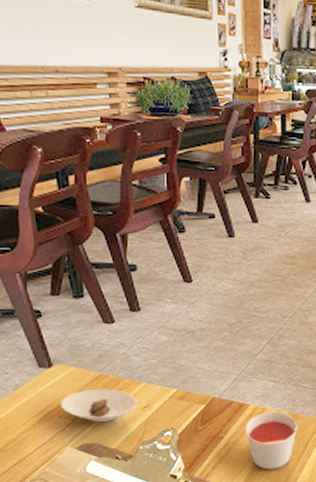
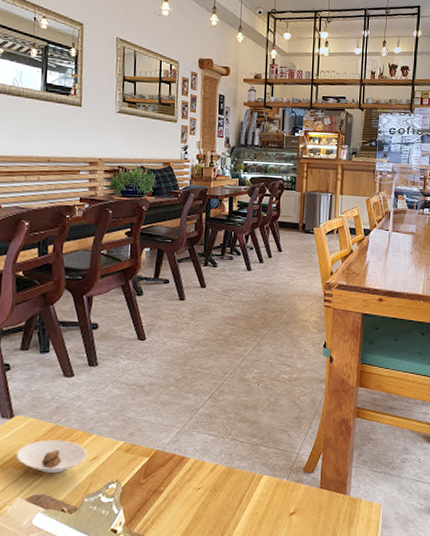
candle: present [245,411,297,470] -> none [184,465,233,526]

